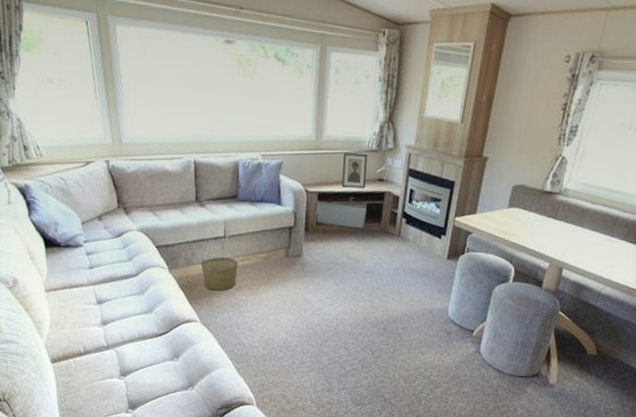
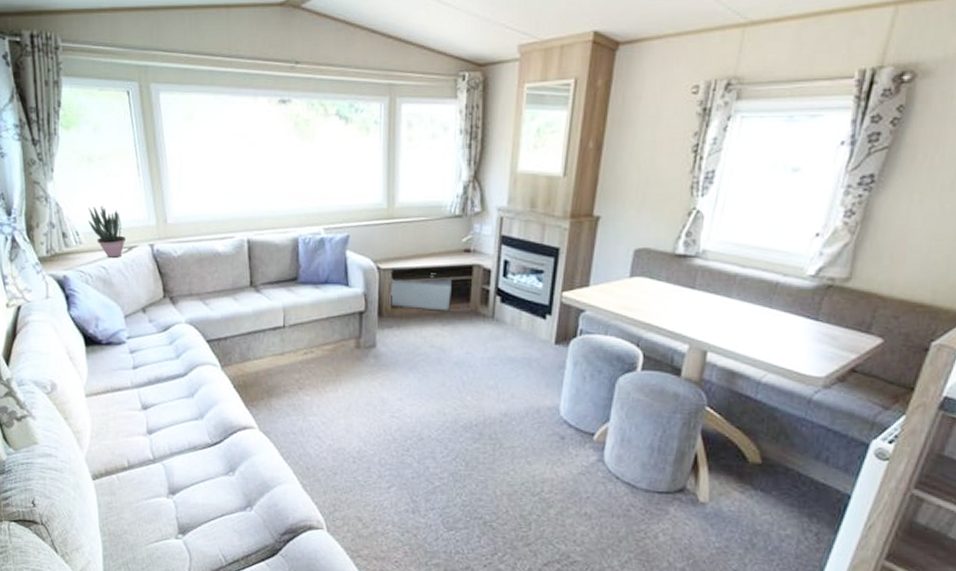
potted plant: none [48,123,84,171] -> present [88,205,126,258]
basket: present [200,257,238,291] -> none [257,351,301,391]
picture frame: present [341,153,367,189] -> none [420,221,450,262]

